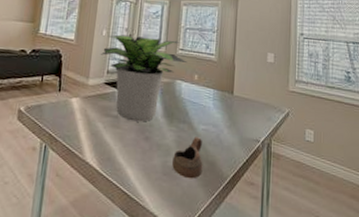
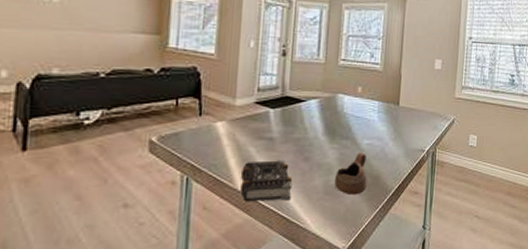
book: none [88,136,134,177] -> present [240,160,293,202]
potted plant: present [100,34,187,122] -> none [248,45,350,142]

